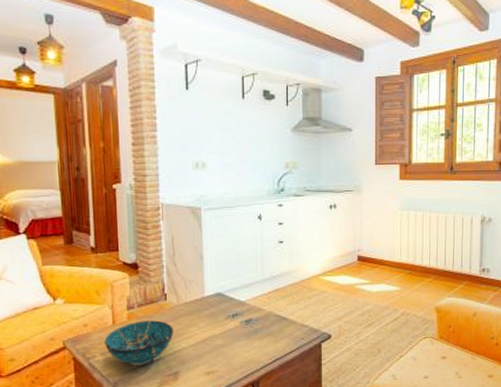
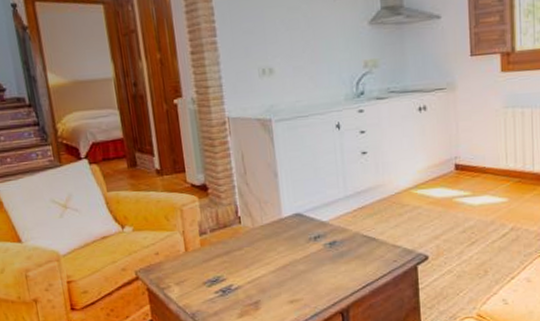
decorative bowl: present [104,320,173,365] -> none [178,246,251,295]

